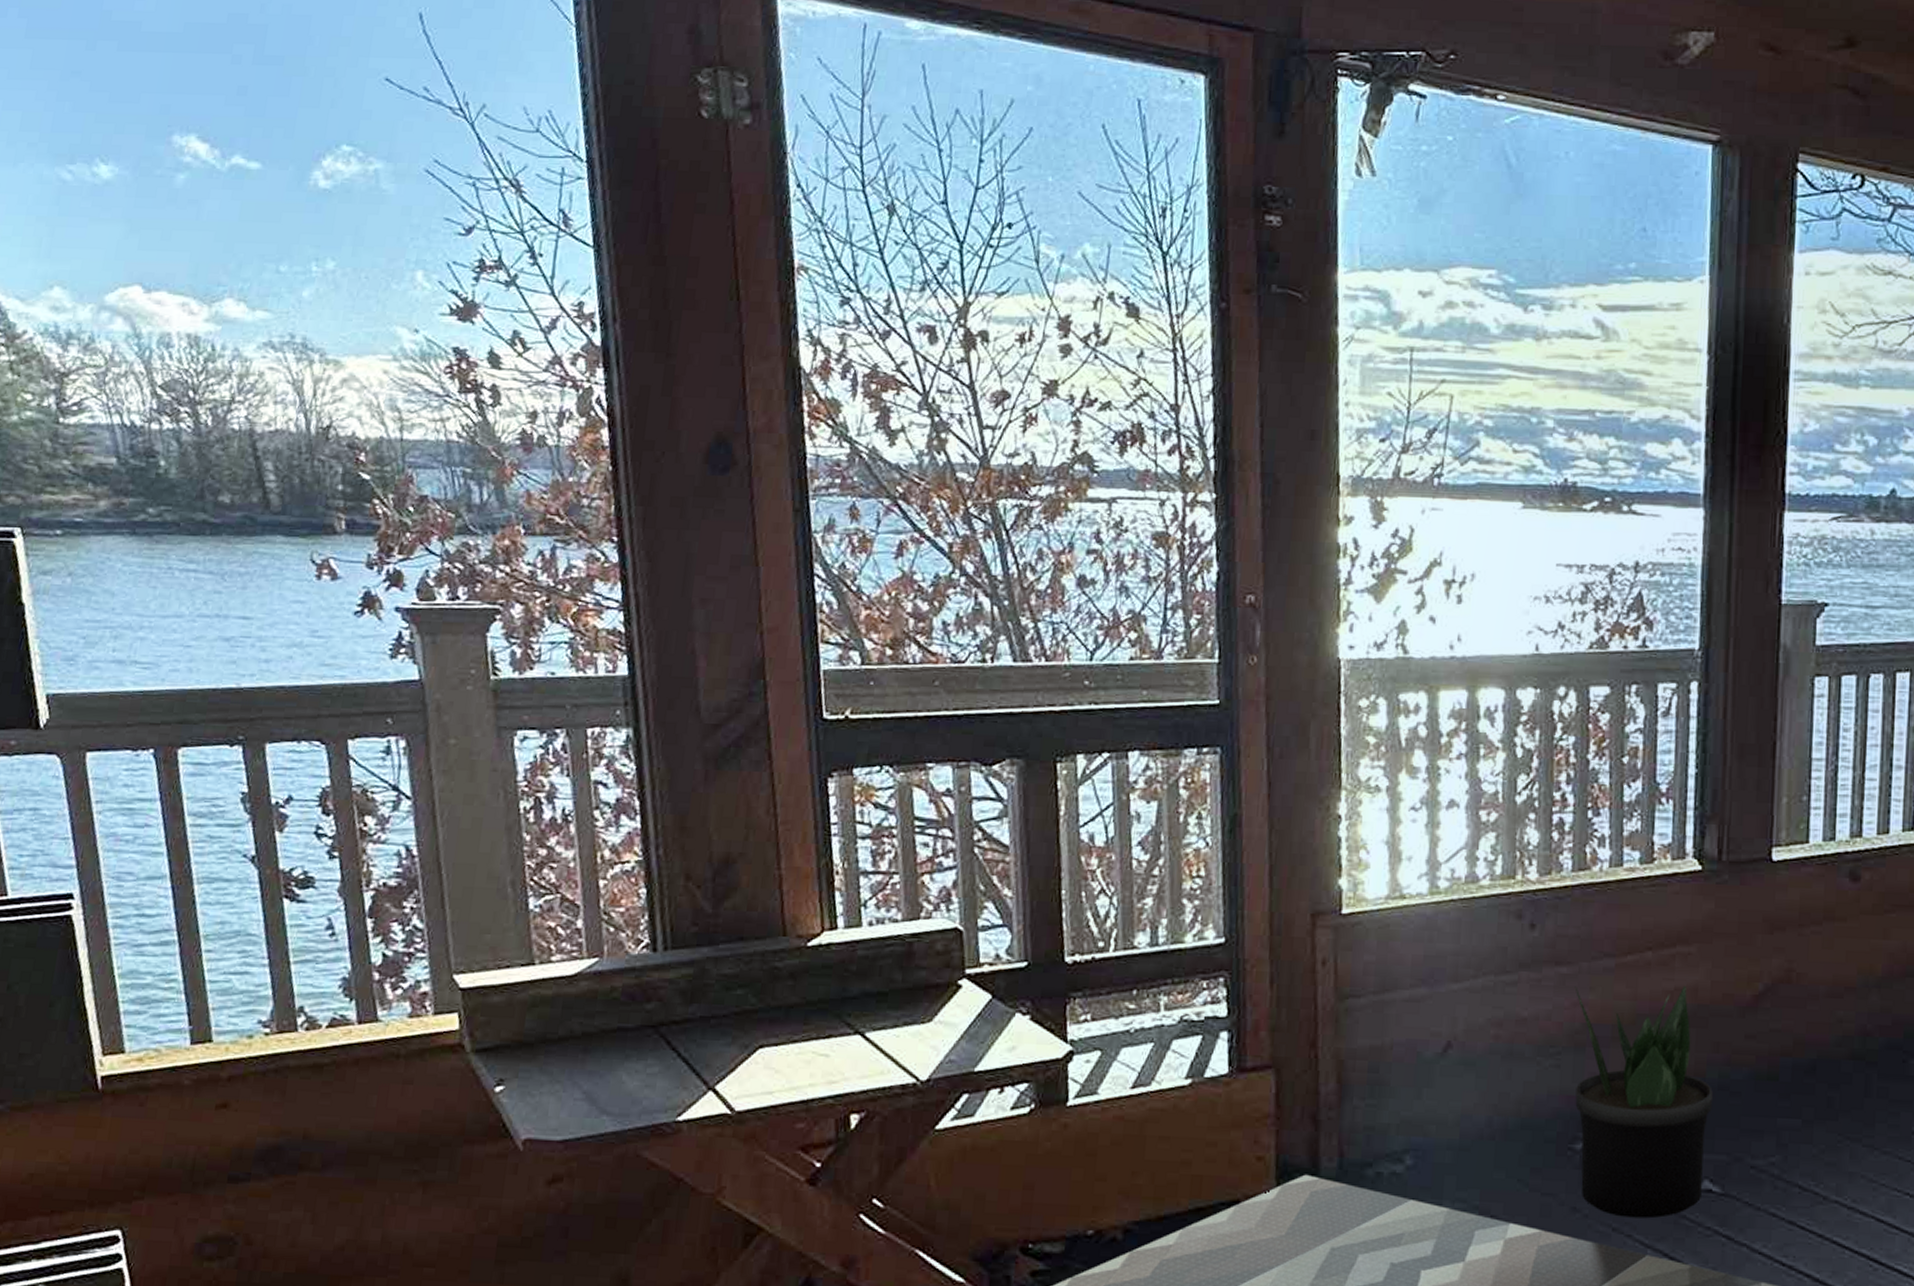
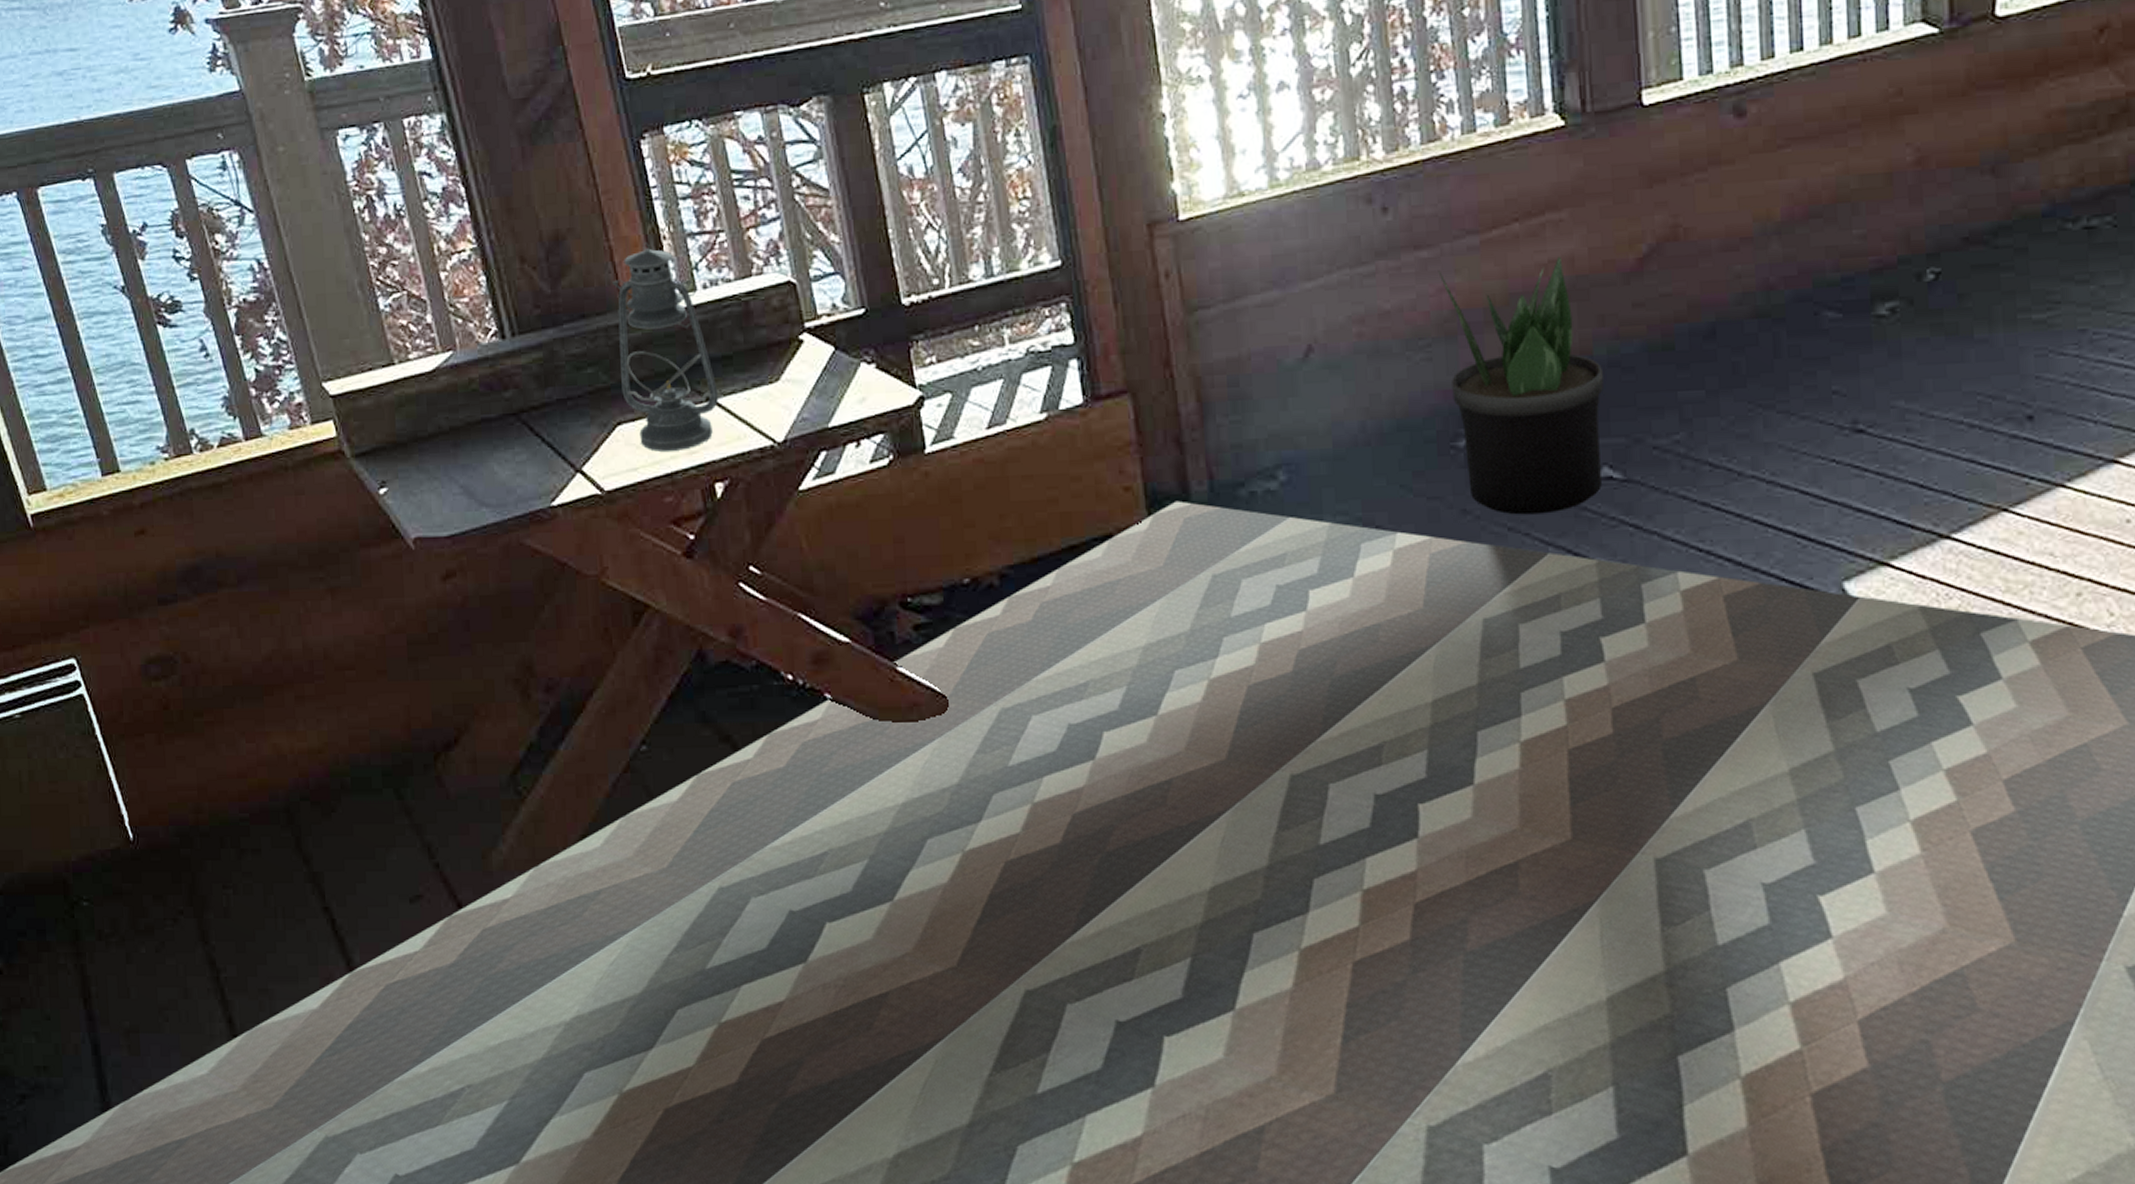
lantern: none [769,875,868,1079] -> present [612,242,718,452]

